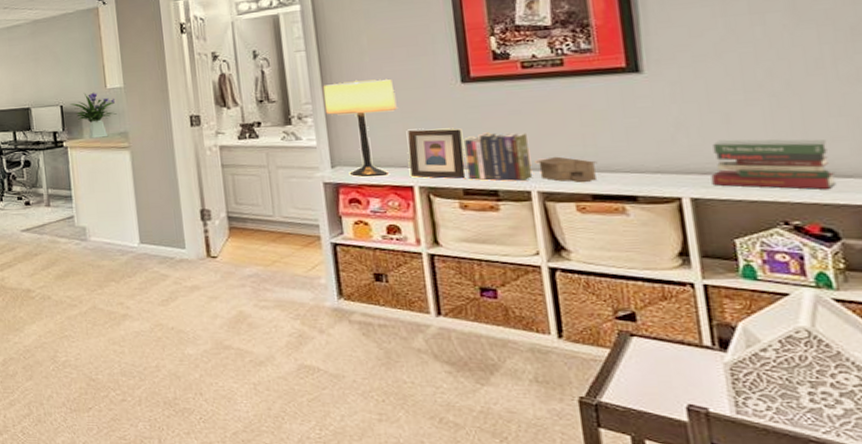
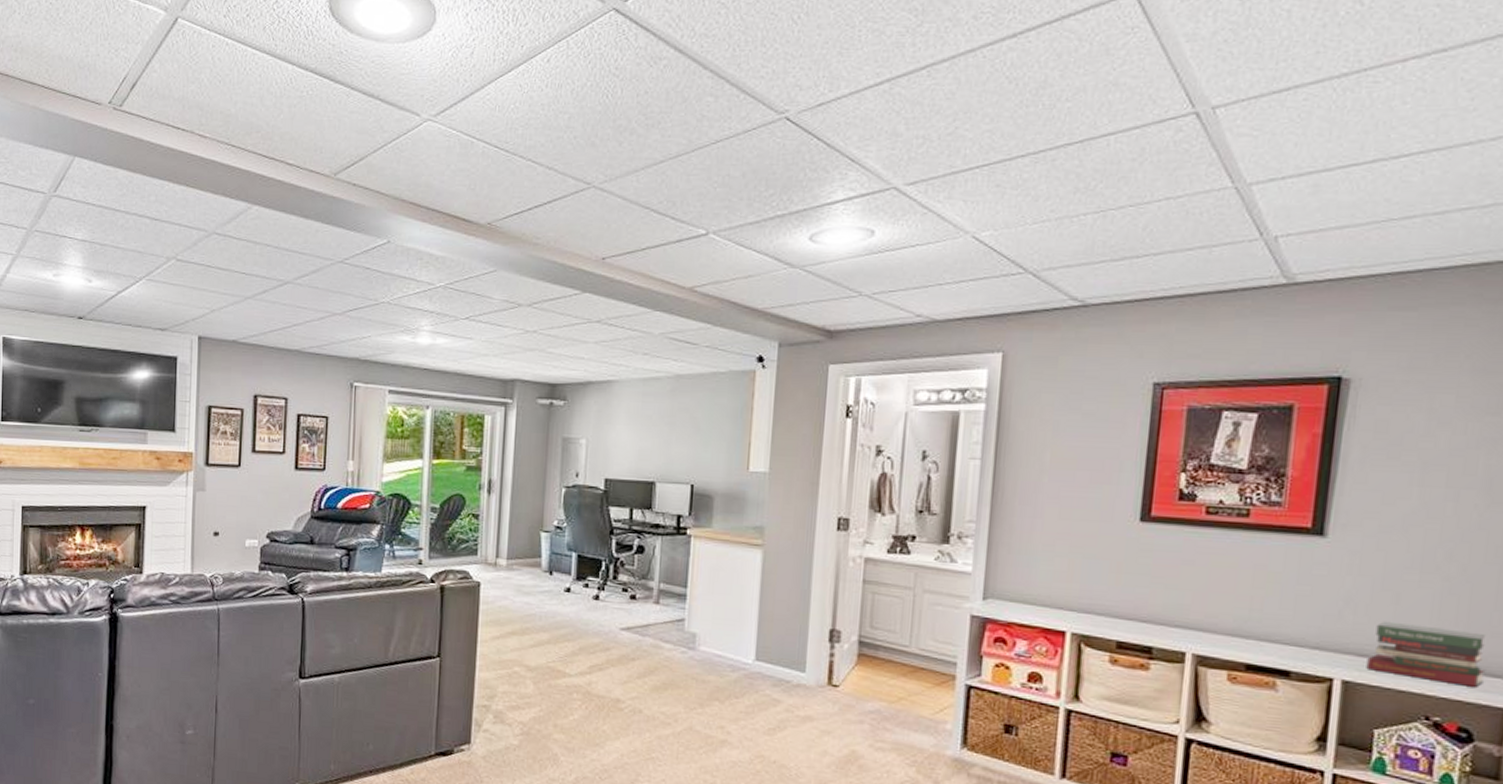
flower arrangement: present [70,92,117,138] -> none [703,473,756,530]
table lamp: present [323,79,397,178] -> none [990,503,1068,617]
picture frame: present [407,129,466,178] -> none [1066,568,1130,629]
books: present [463,133,533,181] -> none [1124,582,1195,640]
toy house: present [536,156,598,182] -> none [1198,617,1260,650]

